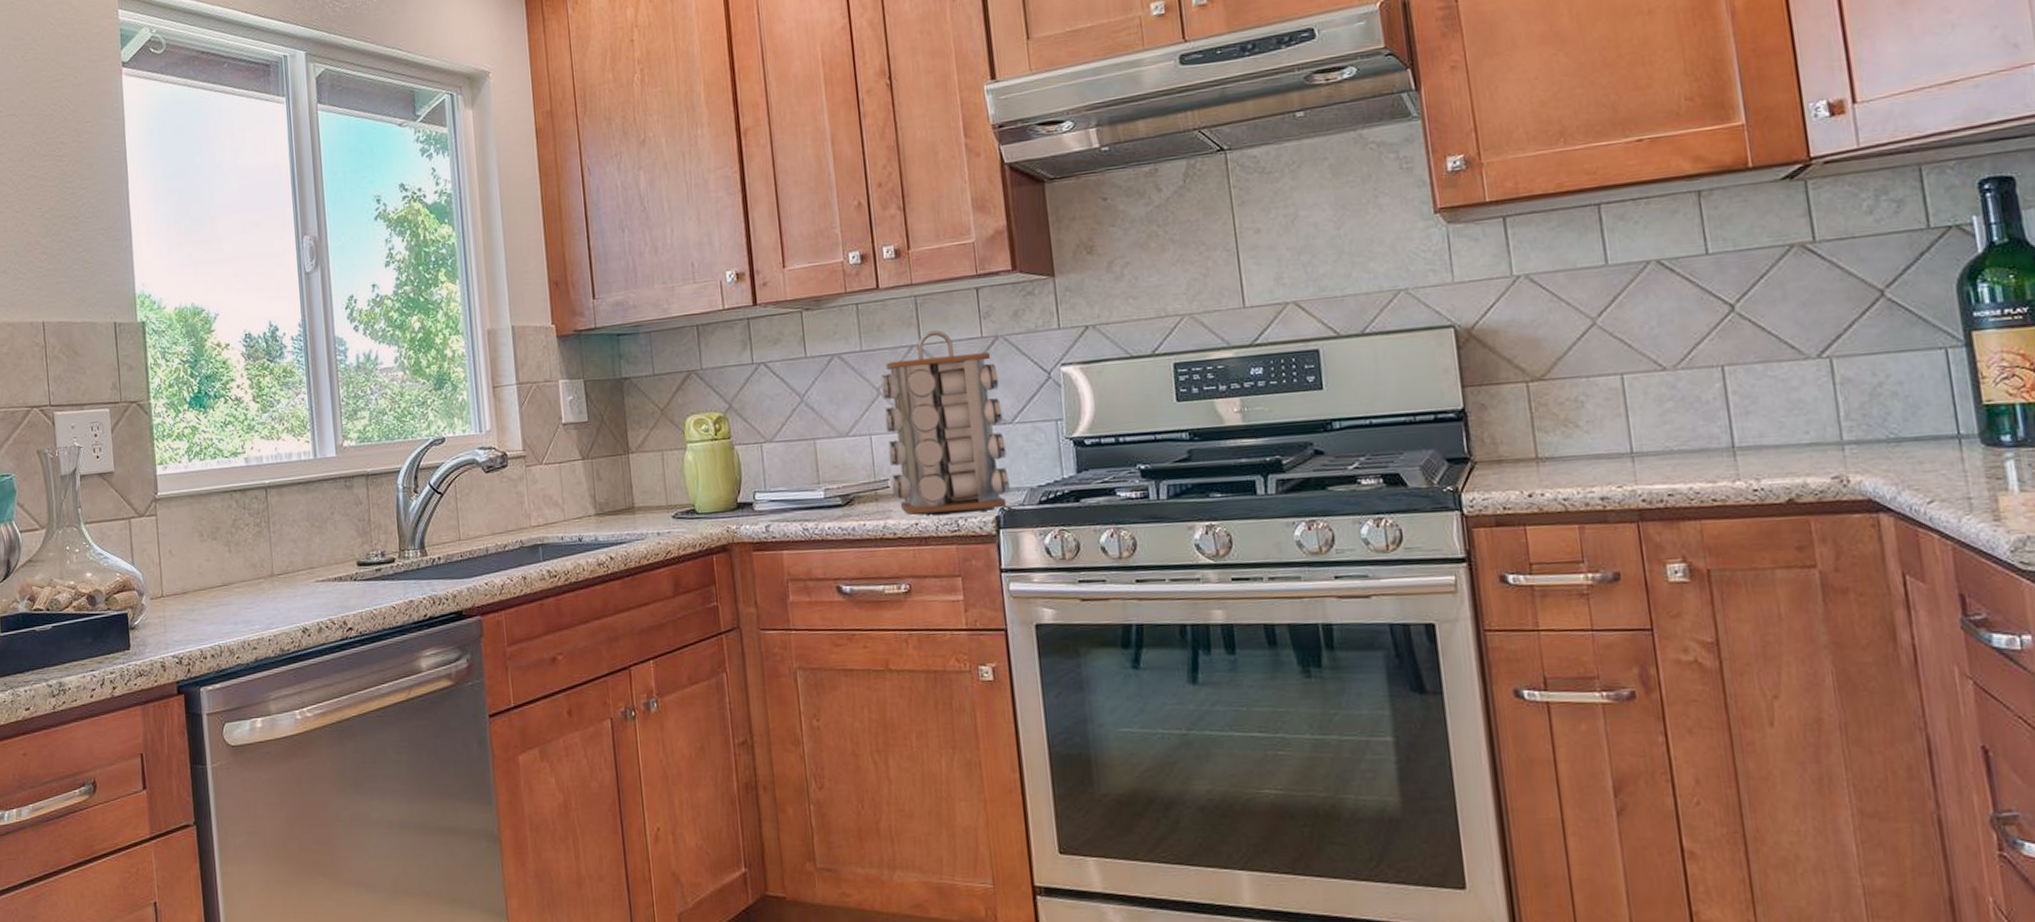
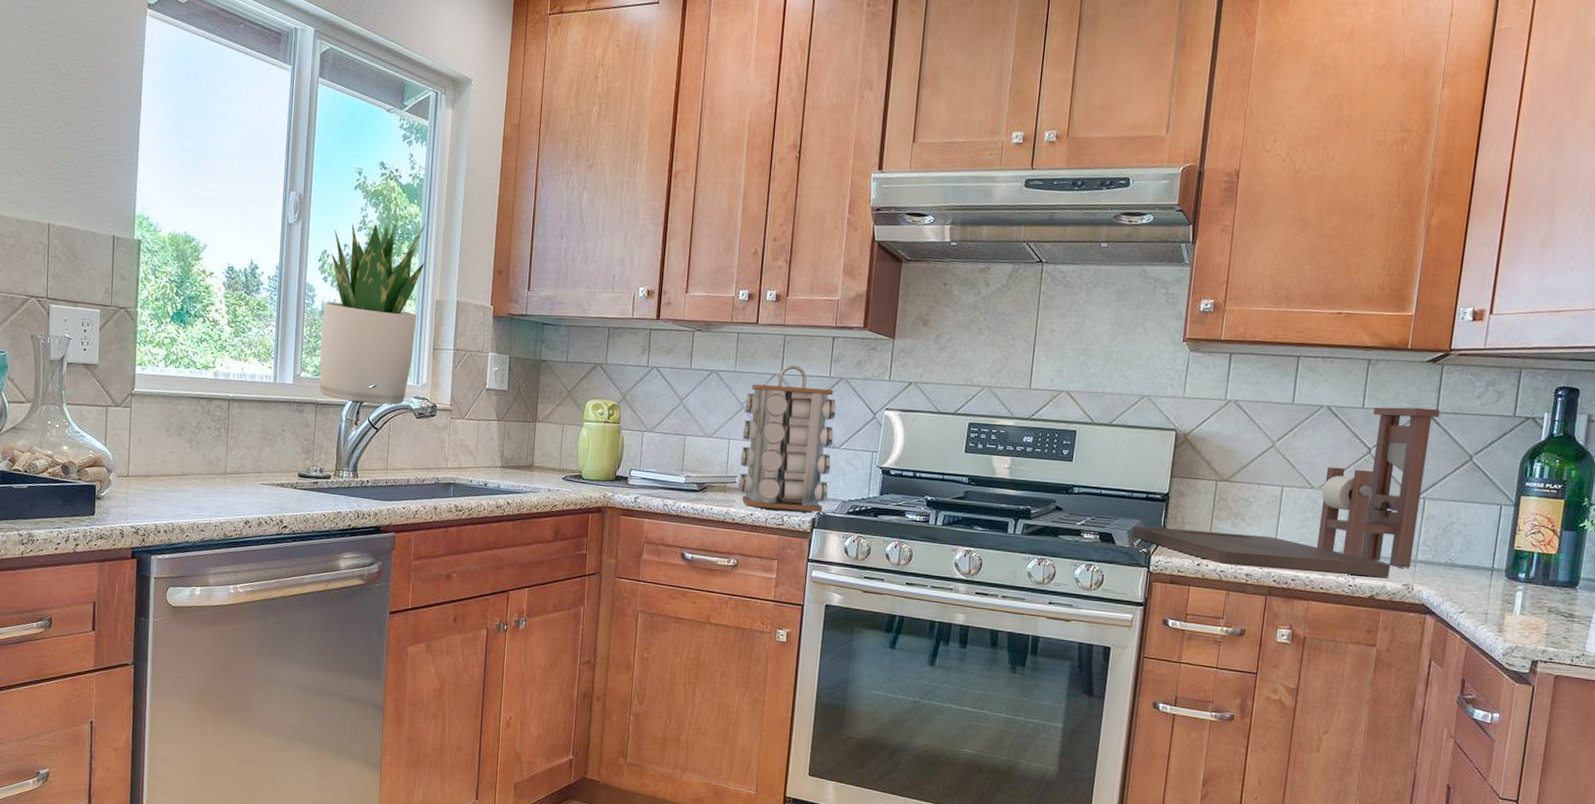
planter: none [358,241,470,466] -> present [319,216,426,405]
cutting board: none [1426,442,1809,490] -> present [1132,526,1391,578]
paper towel holder: none [1677,237,1837,456] -> present [1316,407,1440,568]

